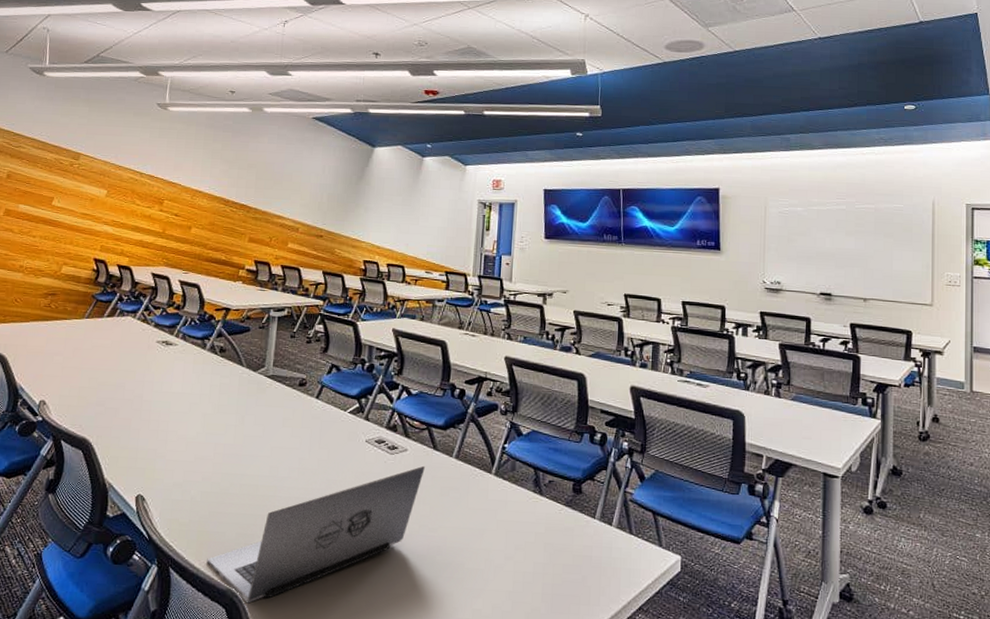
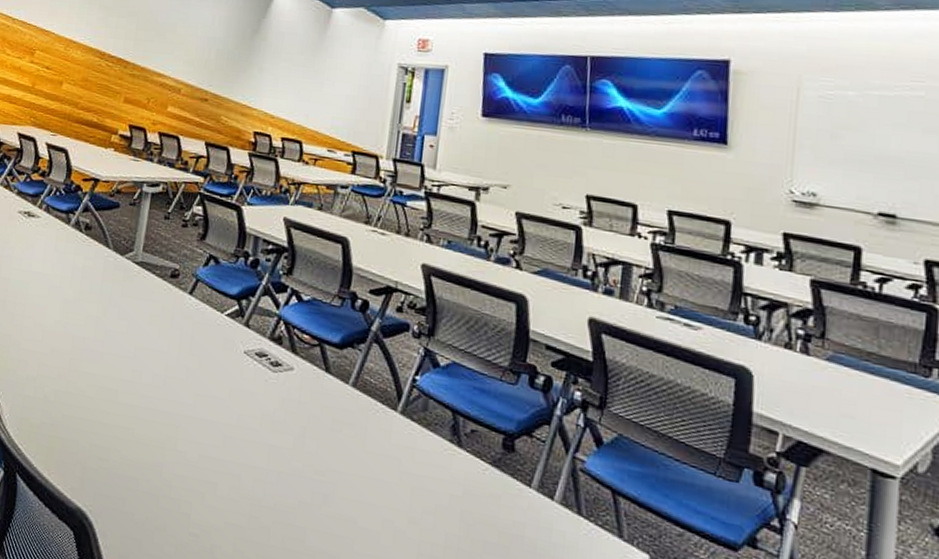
laptop: present [207,466,425,604] -> none [56,391,314,530]

